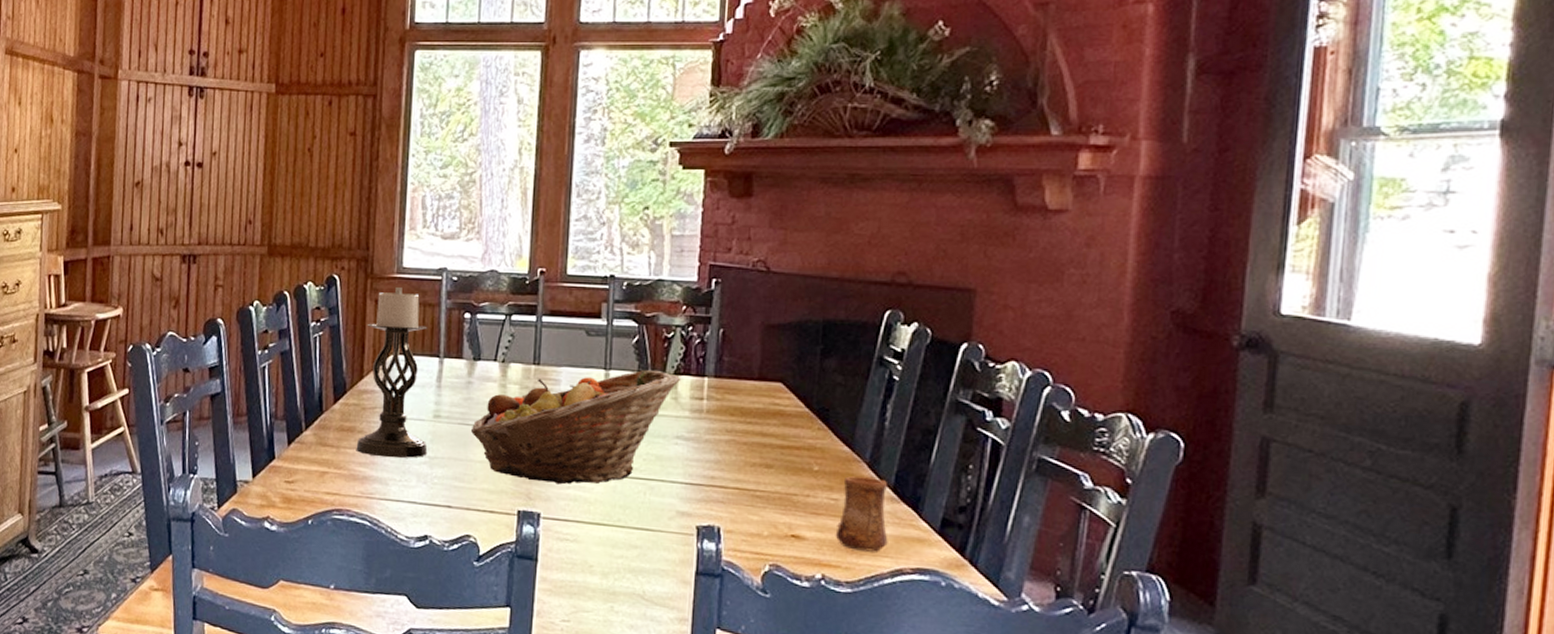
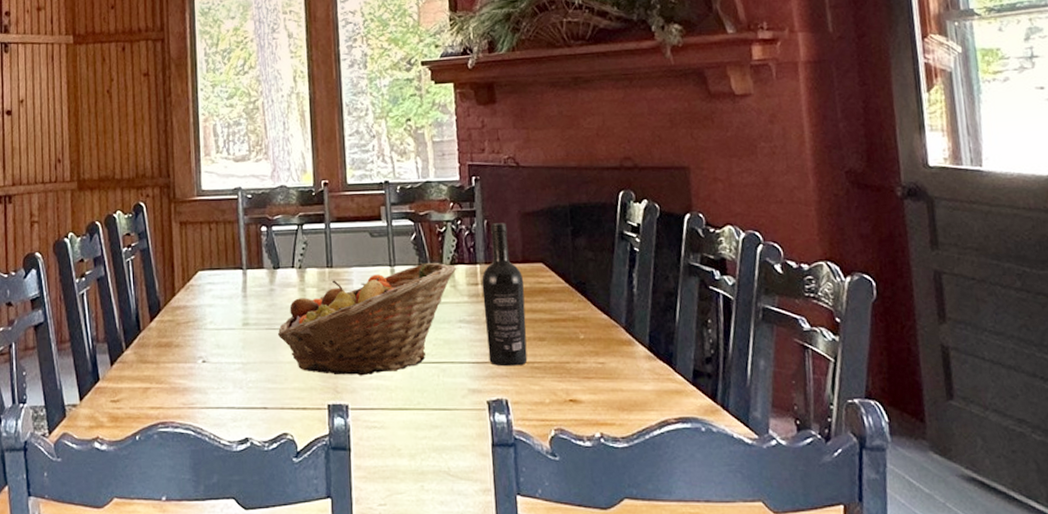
candle holder: present [356,287,428,459] -> none [174,209,241,368]
wine bottle: none [704,333,758,493] -> present [481,223,528,367]
cup: present [835,476,889,552] -> none [606,340,652,408]

